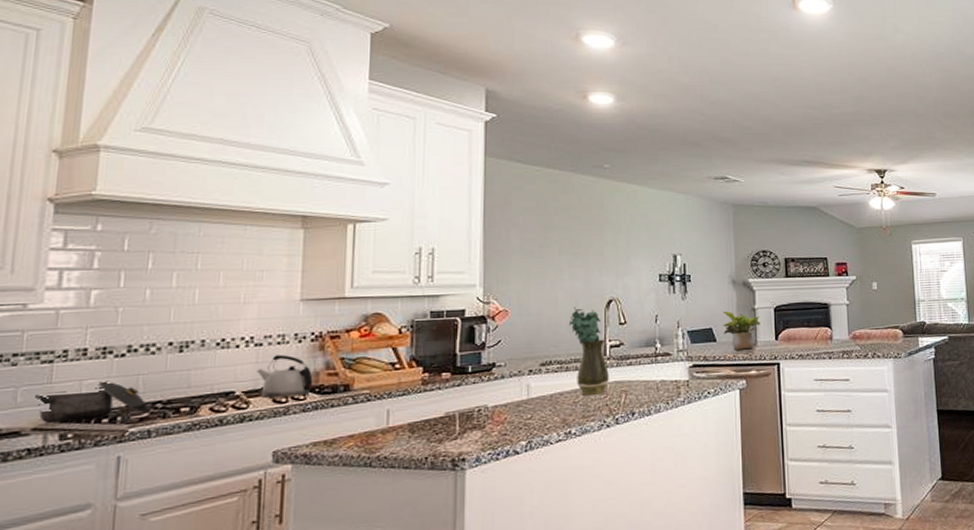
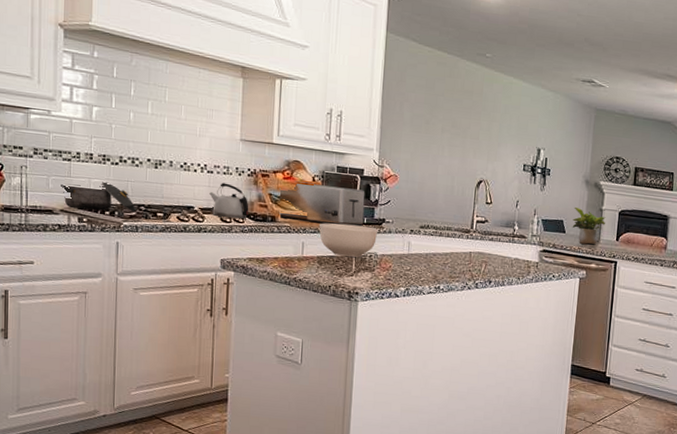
toaster: none [354,333,468,386] -> present [279,182,365,227]
bowl: none [408,375,488,418] -> present [318,223,378,257]
vase: present [568,307,609,397] -> none [444,182,474,261]

